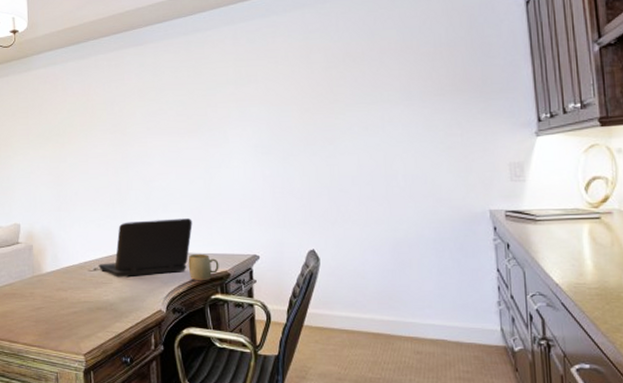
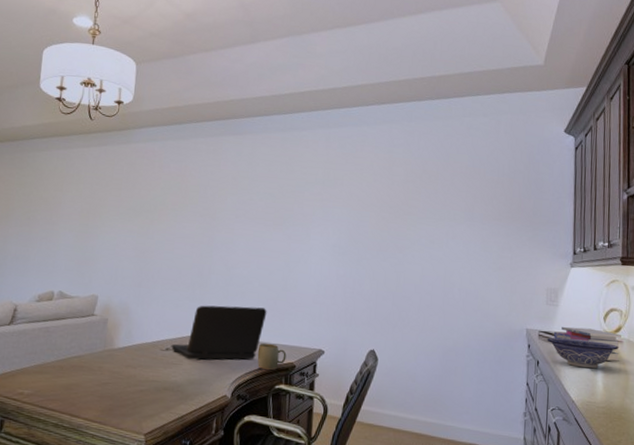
decorative bowl: none [516,215,608,247] -> present [547,337,618,369]
books: none [524,202,610,237] -> present [554,326,621,362]

